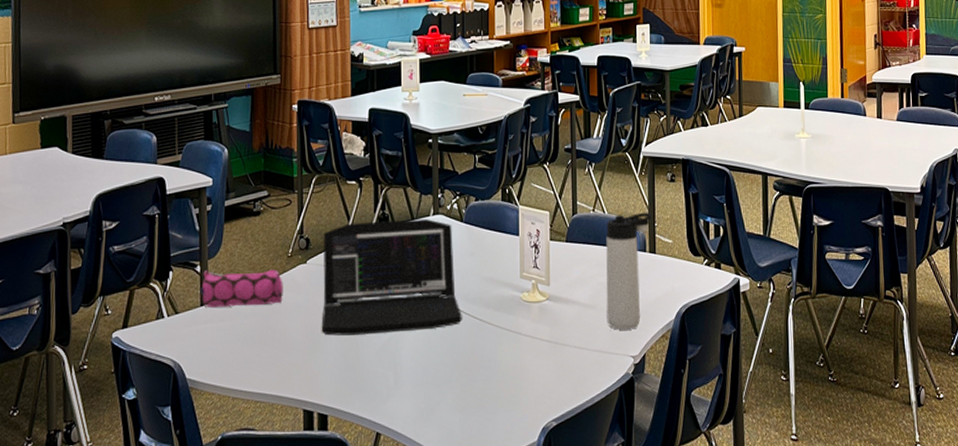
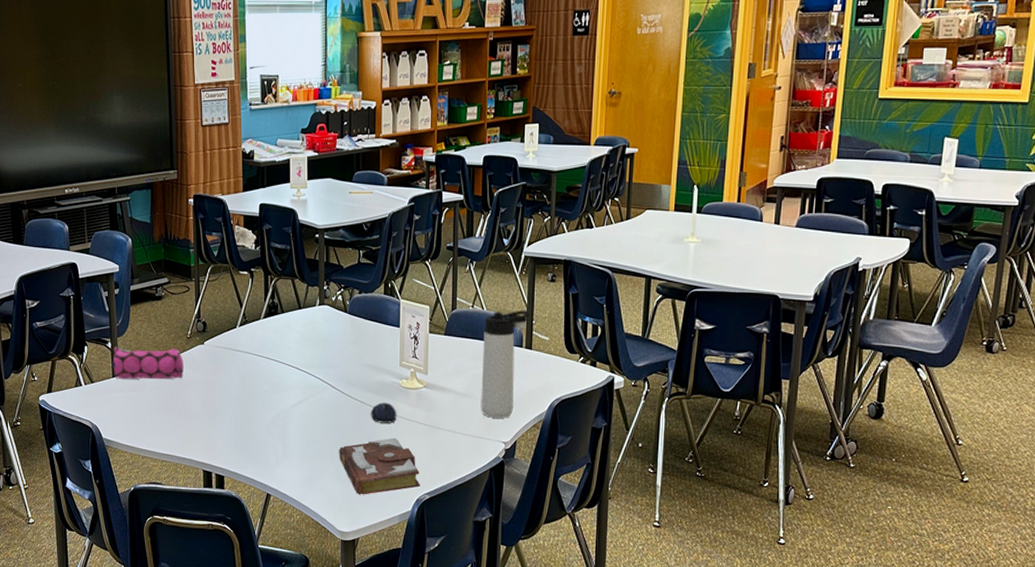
laptop: present [321,219,462,336] -> none [217,308,345,410]
book: none [457,358,546,427] -> present [339,437,420,495]
computer mouse: none [490,319,519,343] -> present [370,402,397,423]

